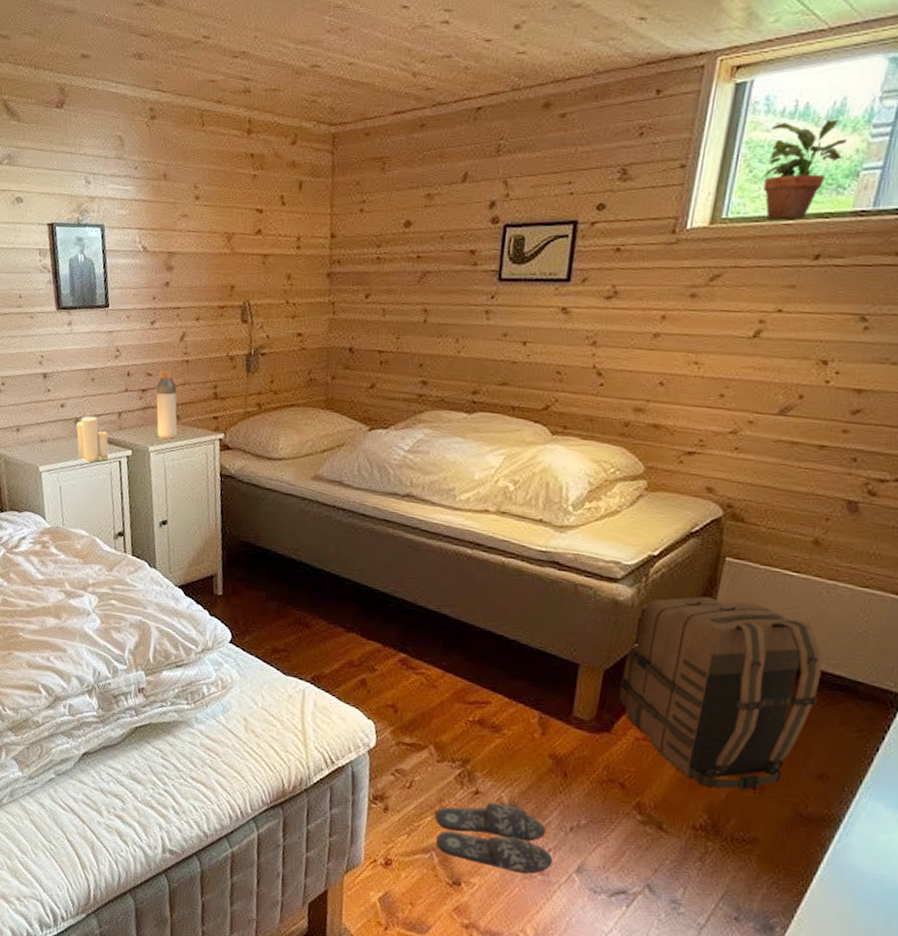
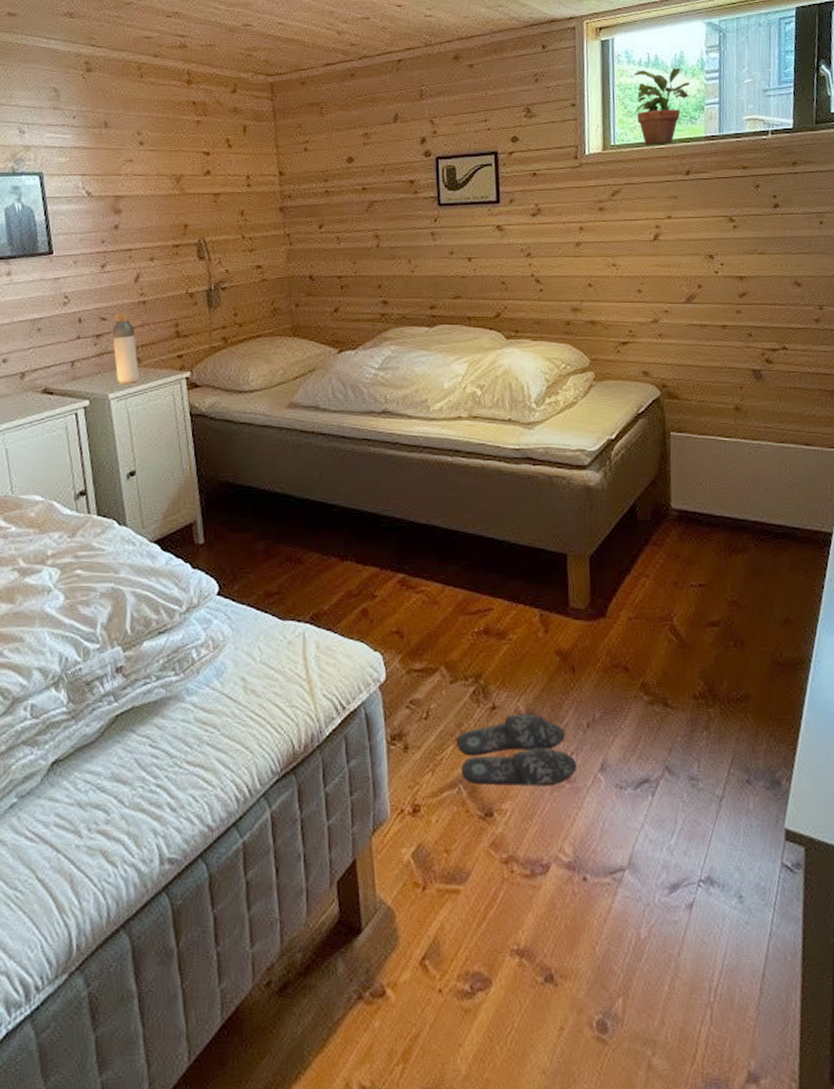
candle: present [76,413,109,462] -> none [22,365,63,418]
backpack: present [618,596,822,790] -> none [606,470,768,654]

